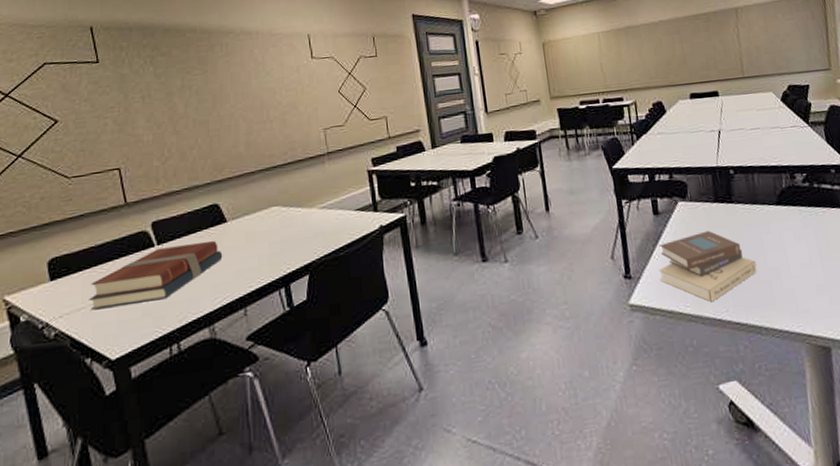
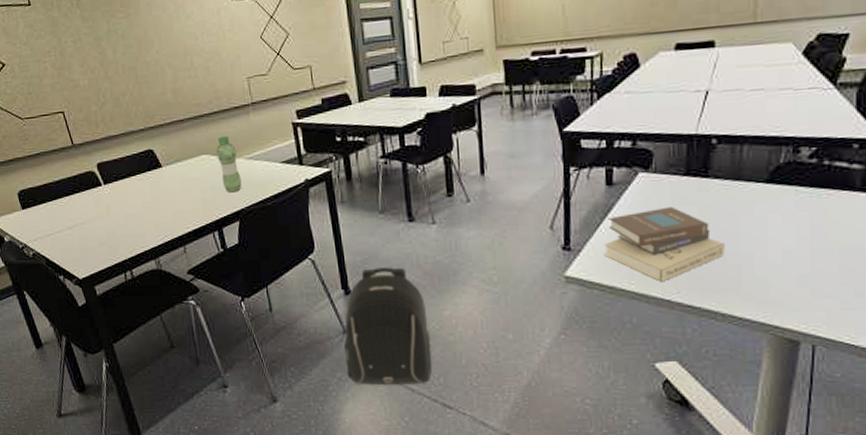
books: present [89,240,223,310] -> none [54,183,161,237]
water bottle: none [288,185,314,245] -> present [216,135,242,193]
backpack: none [420,311,513,451] -> present [344,267,432,385]

